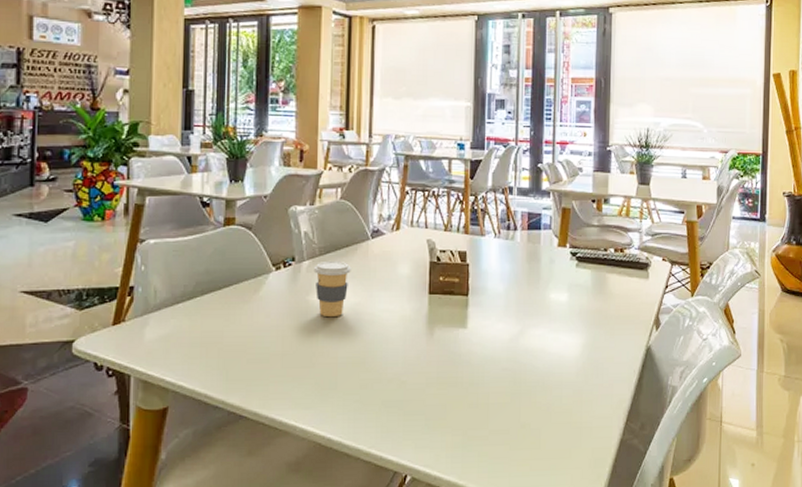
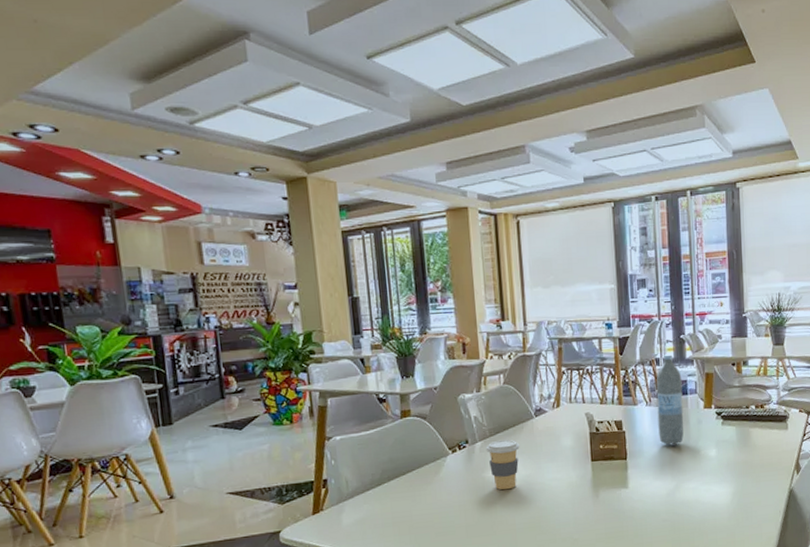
water bottle: none [506,182,536,285] -> present [656,353,684,445]

